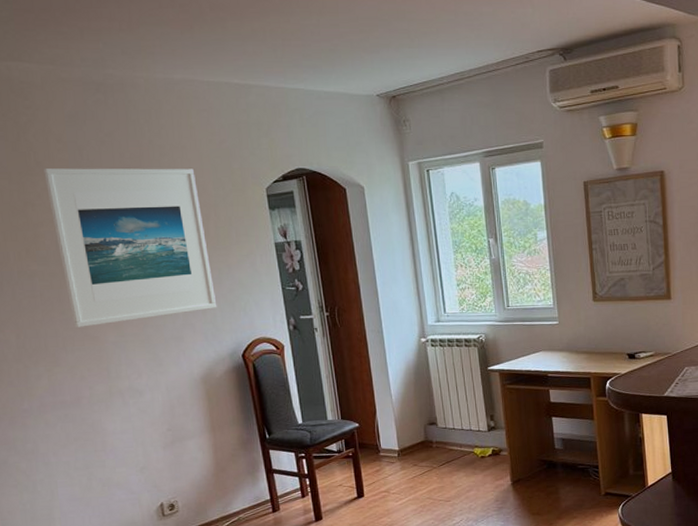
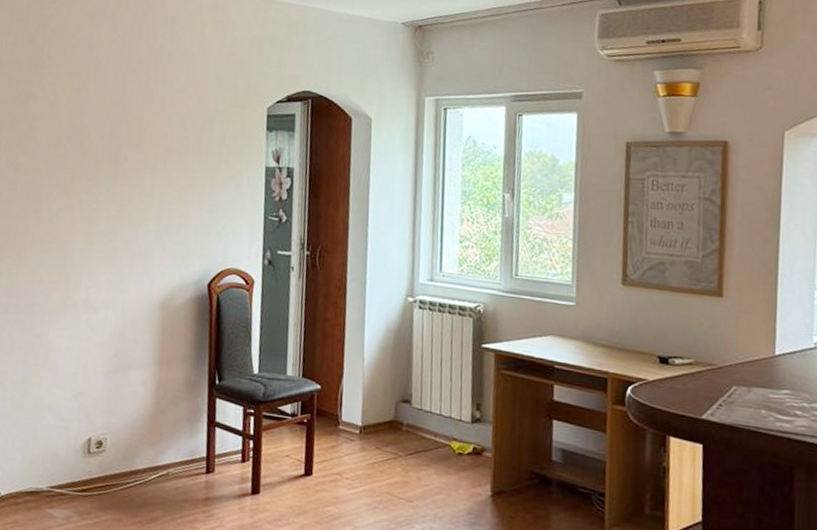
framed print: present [44,168,217,327] -> none [46,63,198,230]

